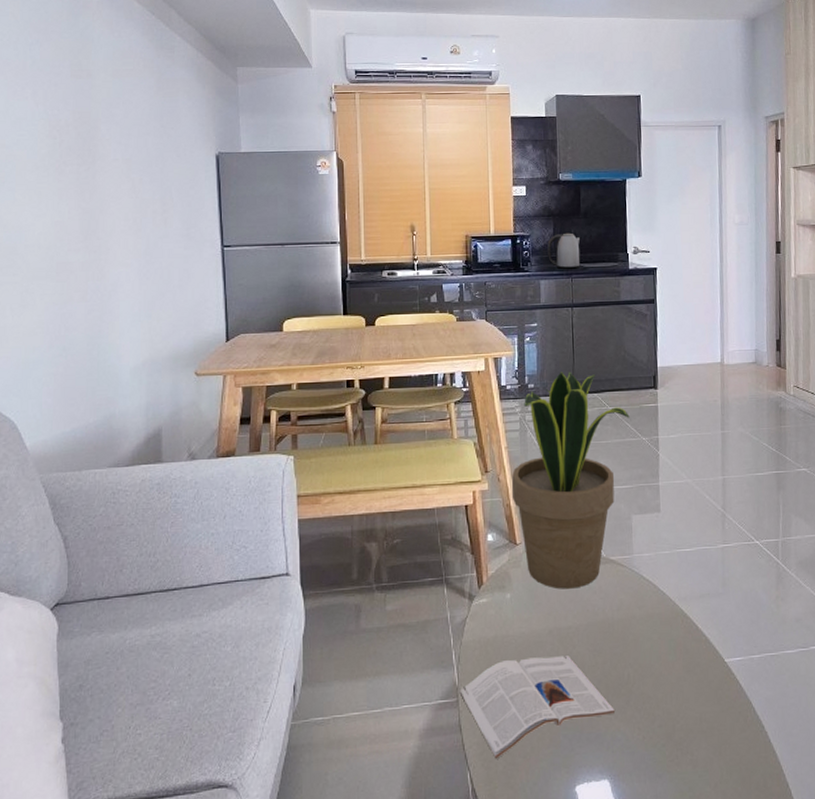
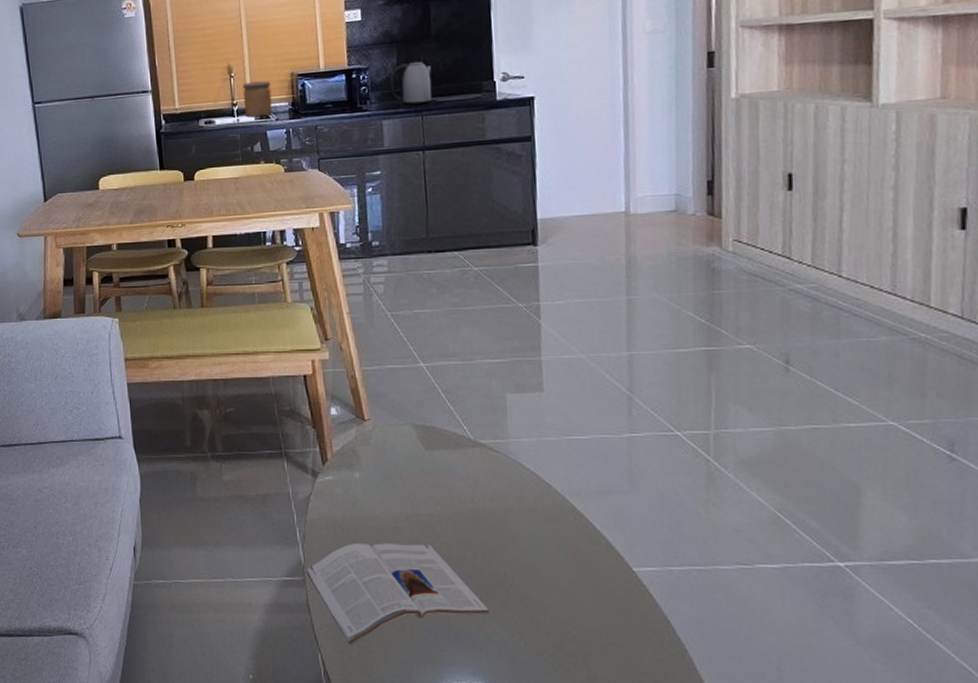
jar: none [424,240,449,272] -> present [243,80,273,118]
potted plant: present [511,371,630,589] -> none [356,226,501,473]

